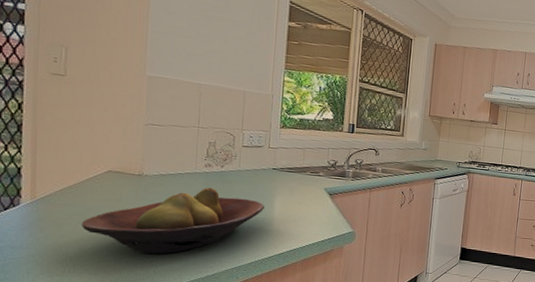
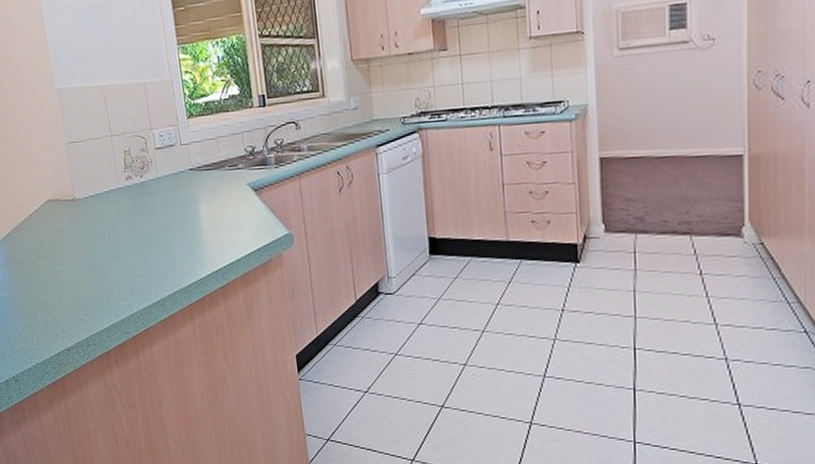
fruit bowl: present [81,187,264,254] -> none [38,202,191,284]

